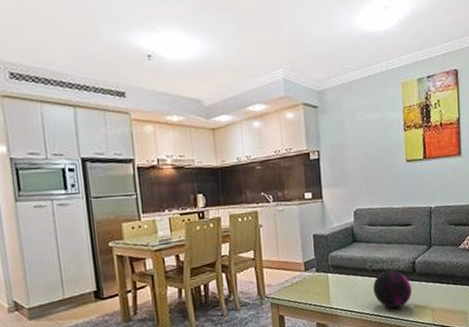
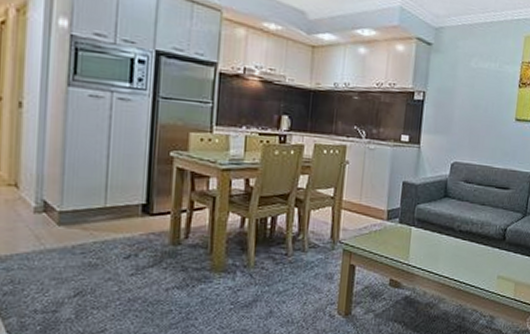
decorative orb: present [373,270,412,309] -> none [457,234,499,276]

